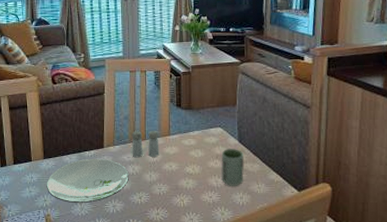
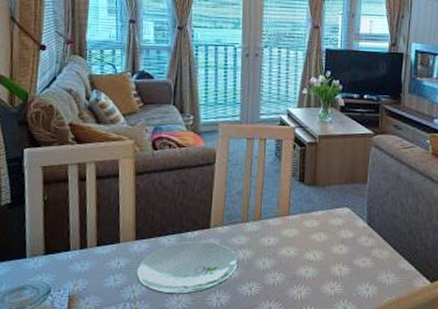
salt and pepper shaker: present [132,130,159,158] -> none [243,208,277,241]
cup: present [221,149,245,186] -> none [346,232,373,276]

